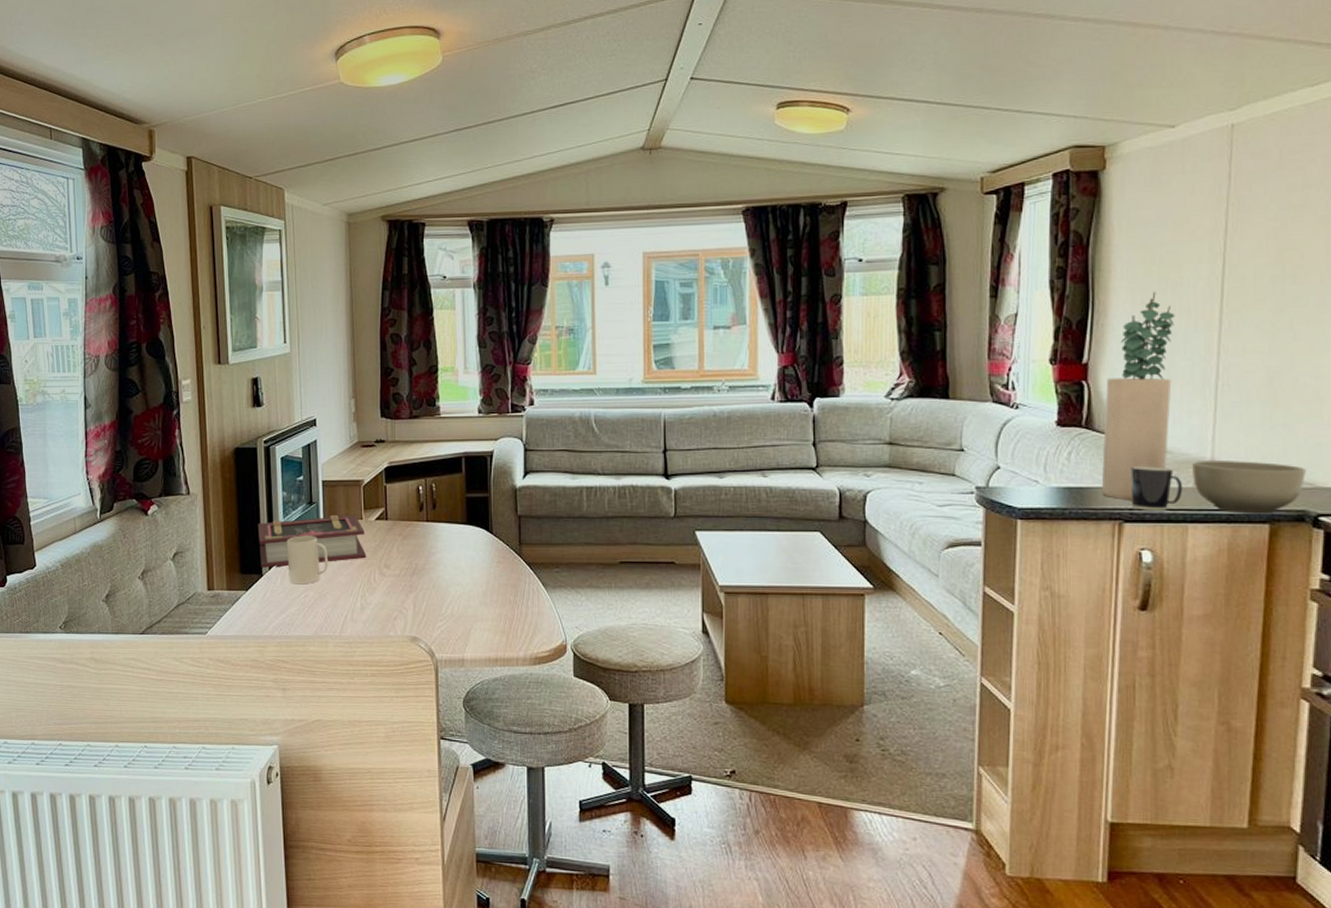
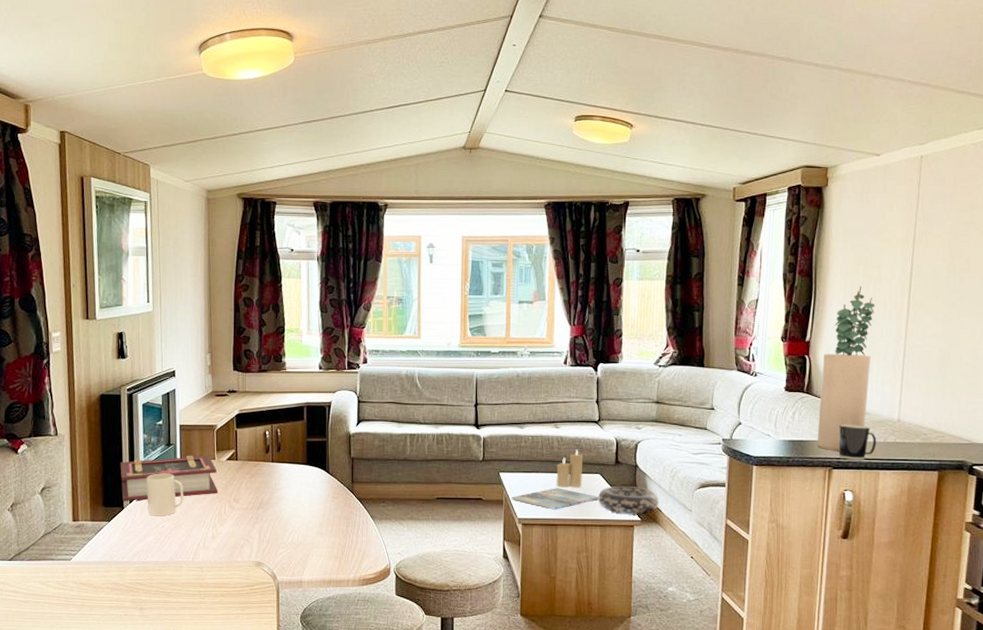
magazine: none [710,549,819,576] -> present [511,488,599,510]
candle: none [765,502,799,549] -> present [556,449,584,488]
decorative bowl: none [818,545,896,581] -> present [597,485,659,515]
bowl: present [1191,461,1307,514] -> none [883,421,966,464]

